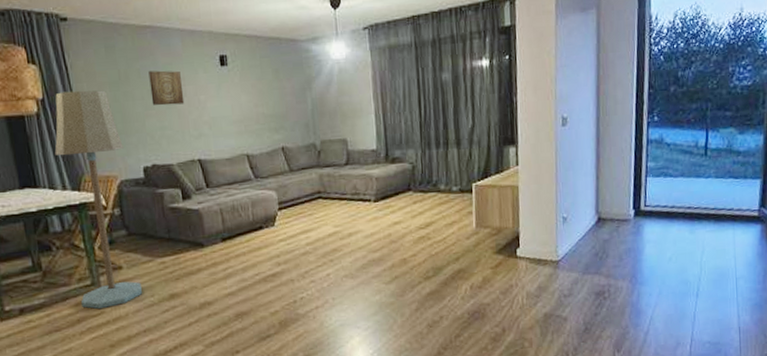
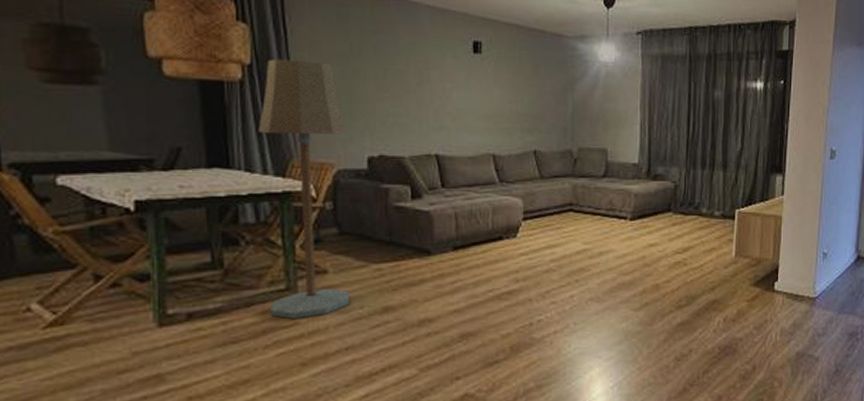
wall art: present [148,70,185,106] -> none [387,48,426,90]

